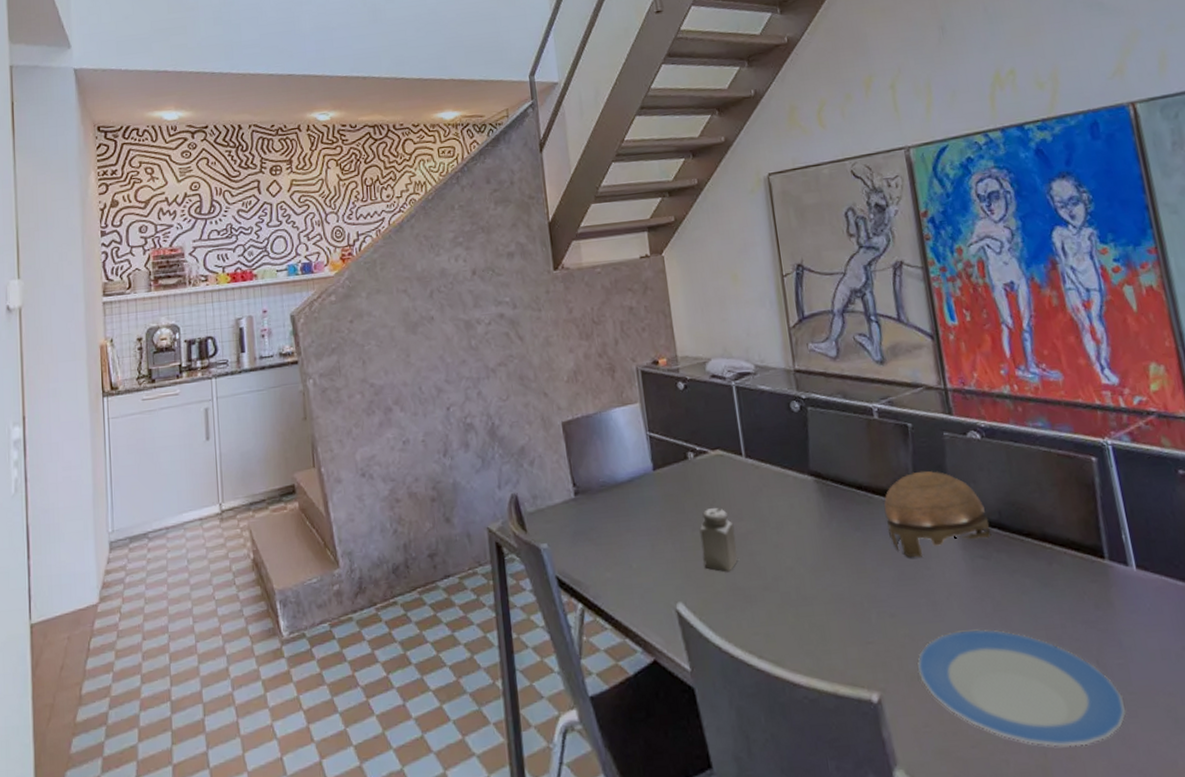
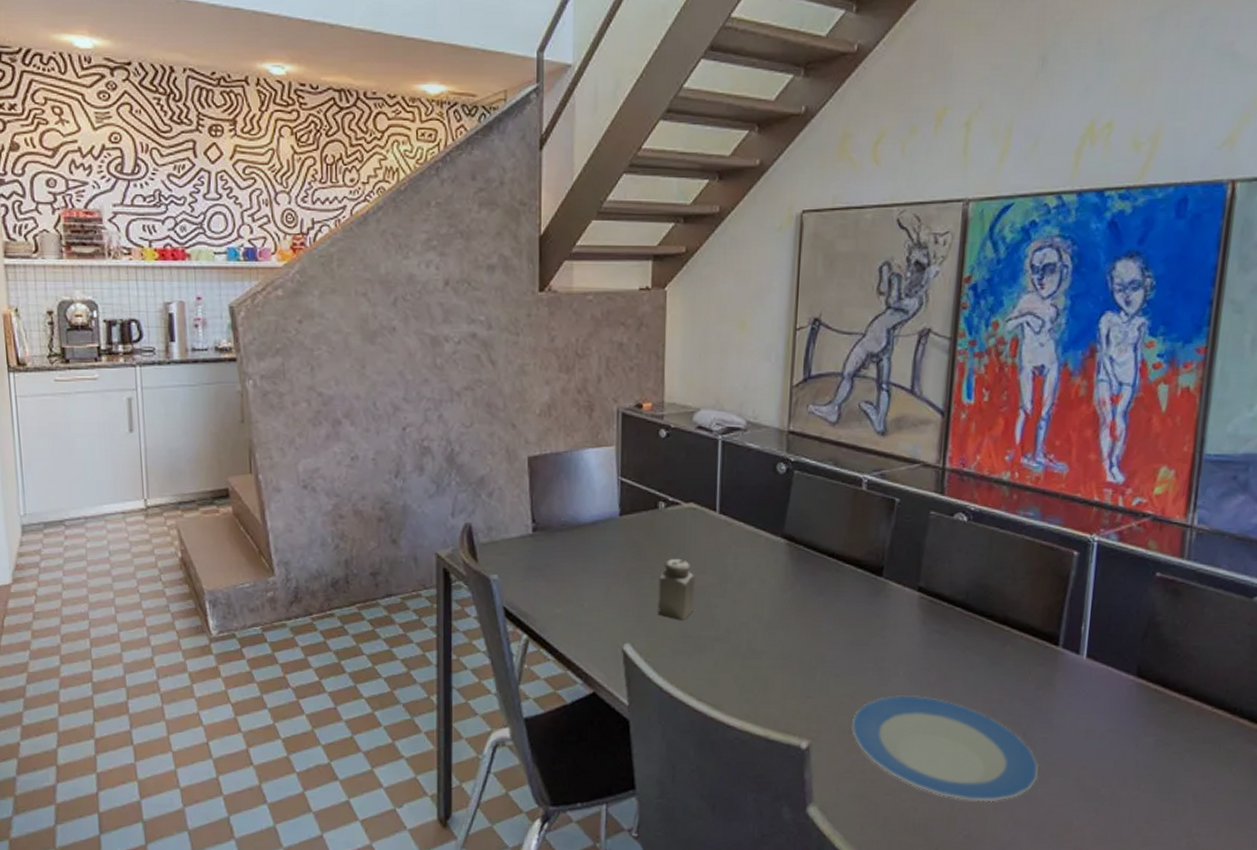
decorative bowl: present [883,470,991,557] -> none [851,546,955,626]

